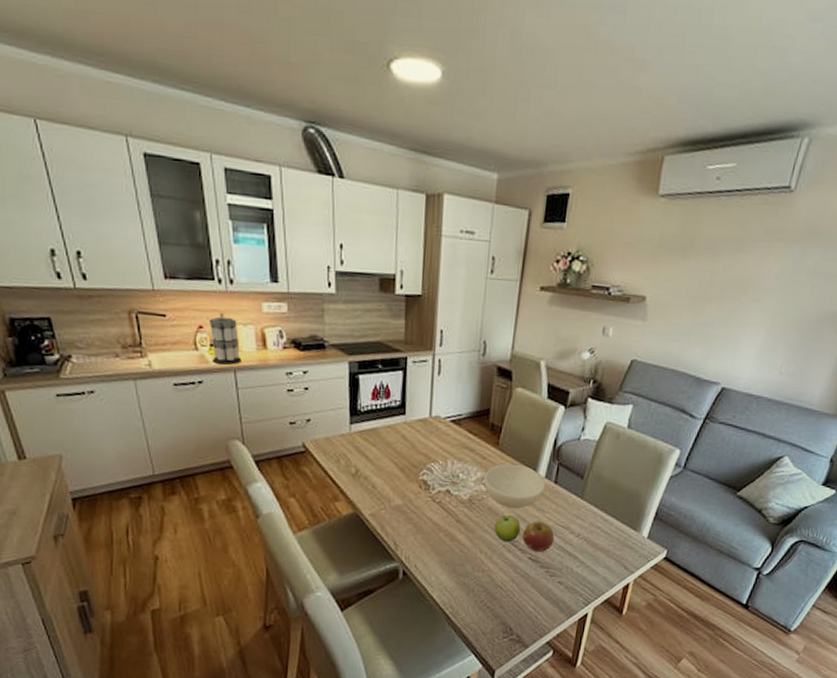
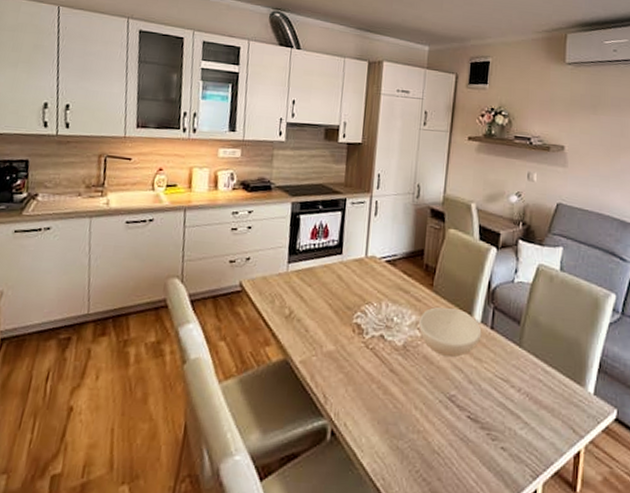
spice rack: present [208,313,242,365] -> none [166,158,194,205]
fruit: present [494,514,521,542] -> none [429,363,458,397]
fruit: present [522,521,555,552] -> none [460,372,494,409]

